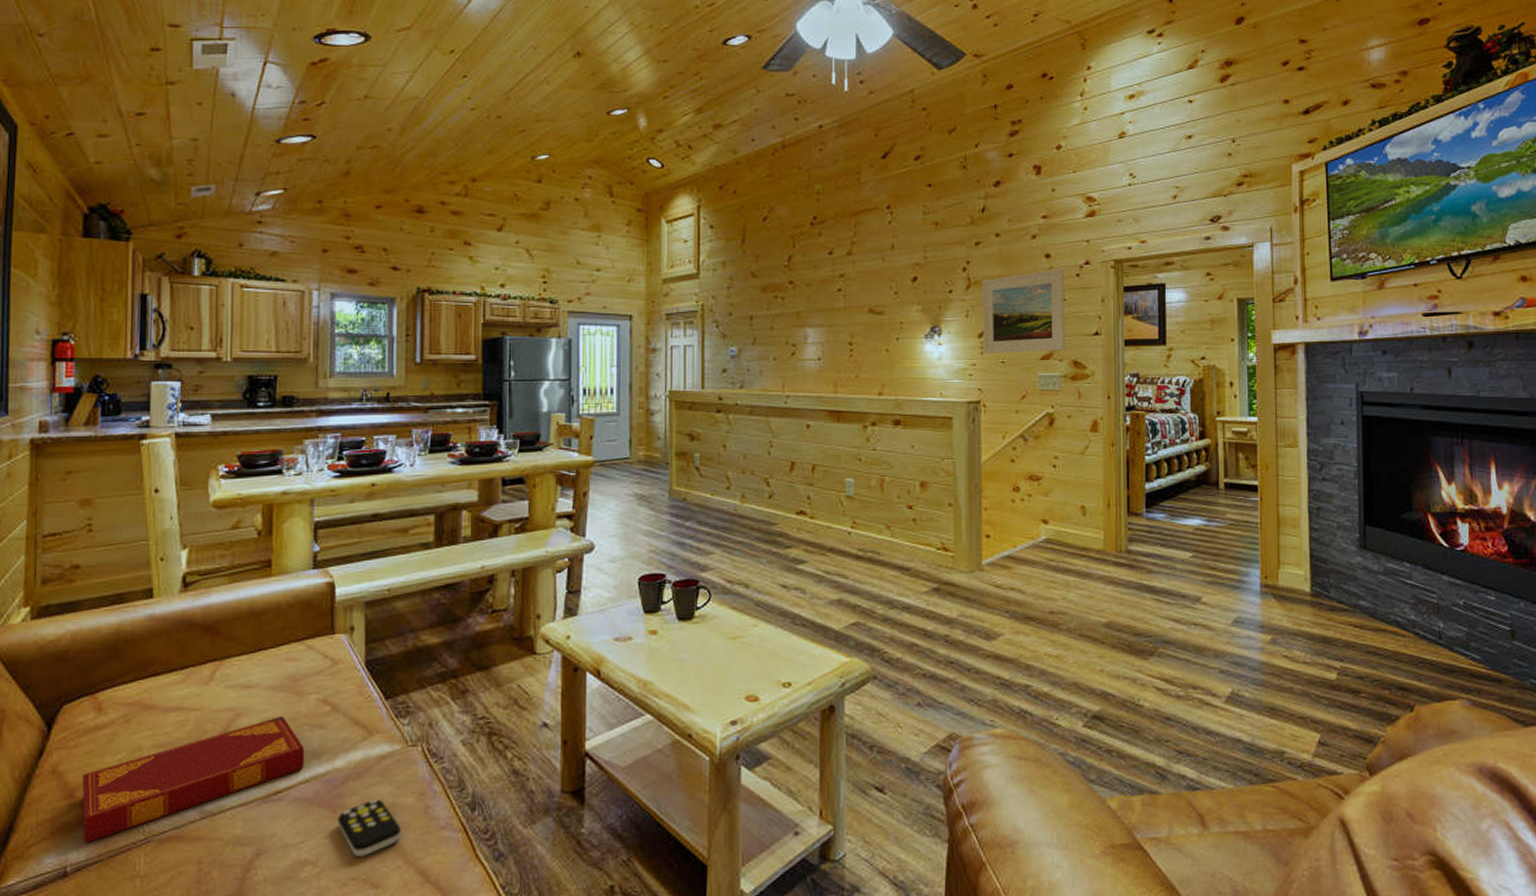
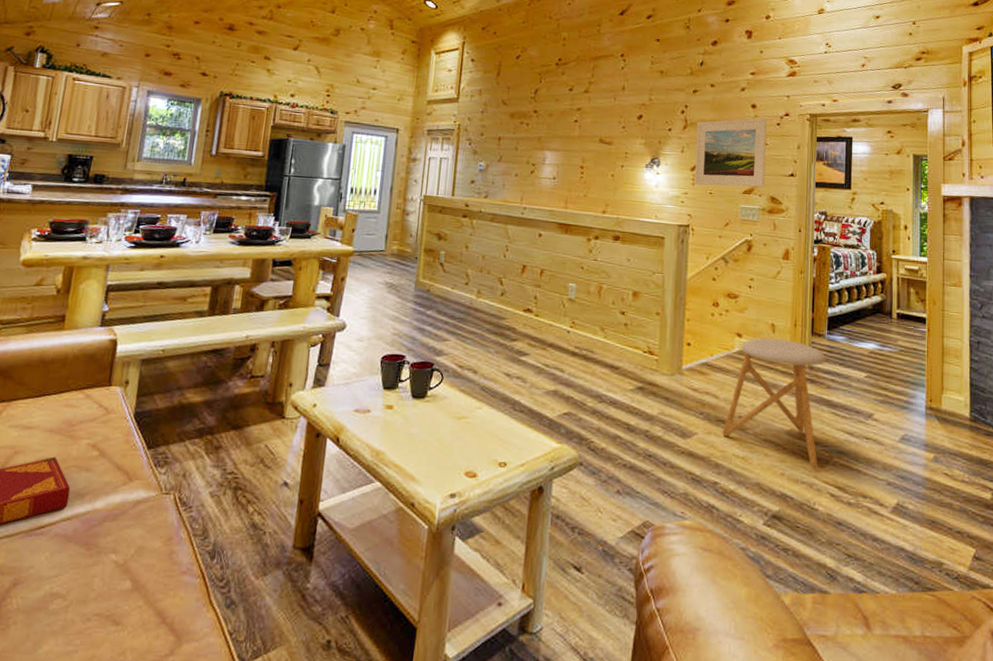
remote control: present [337,799,402,857] -> none [89,540,147,594]
stool: none [1032,523,1146,663] -> present [722,338,826,469]

